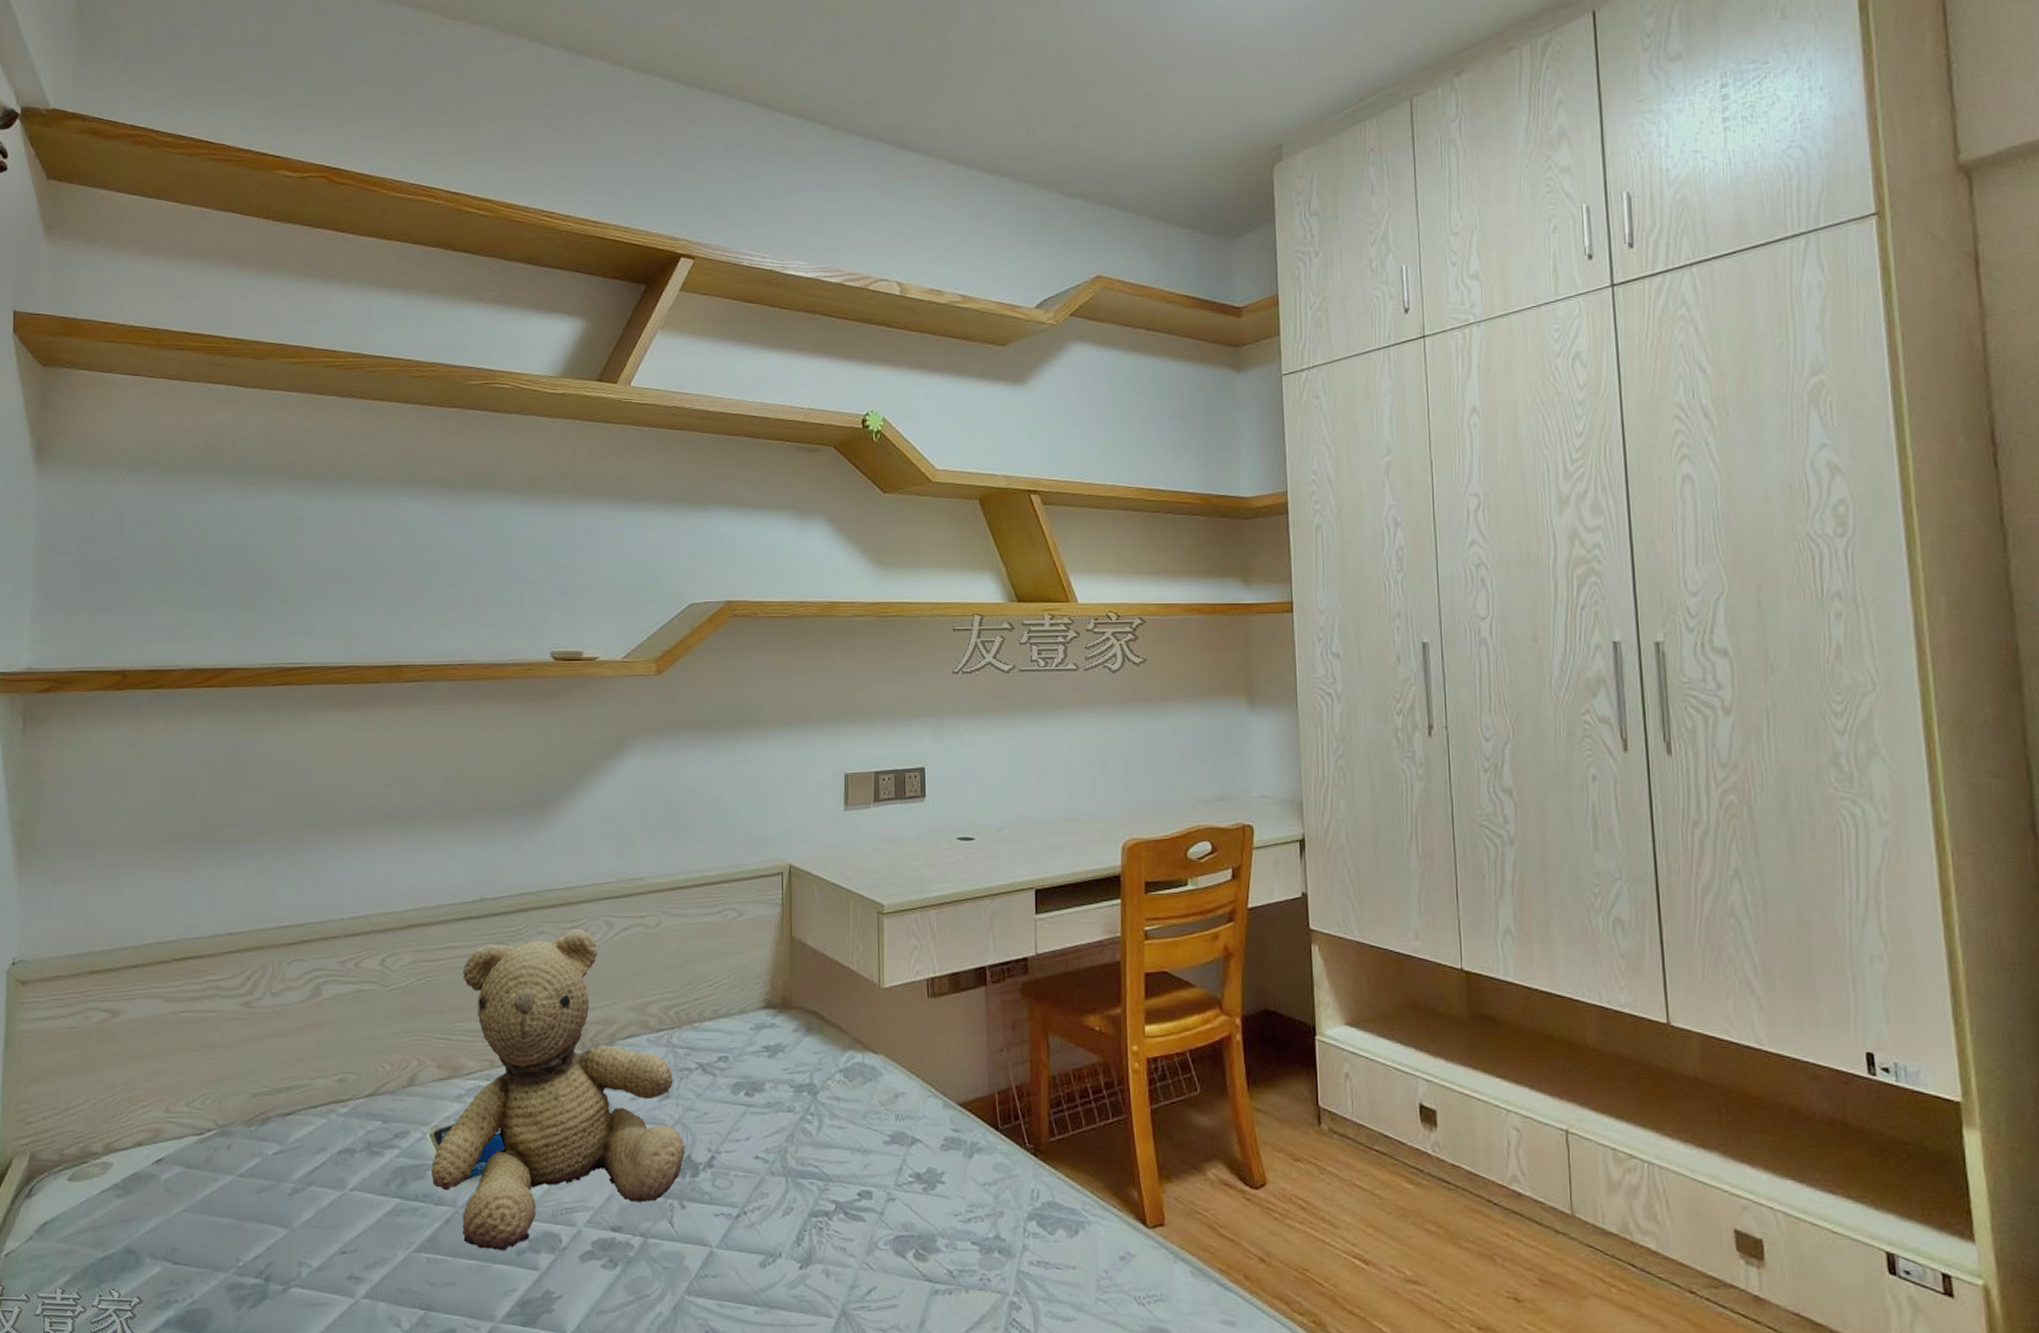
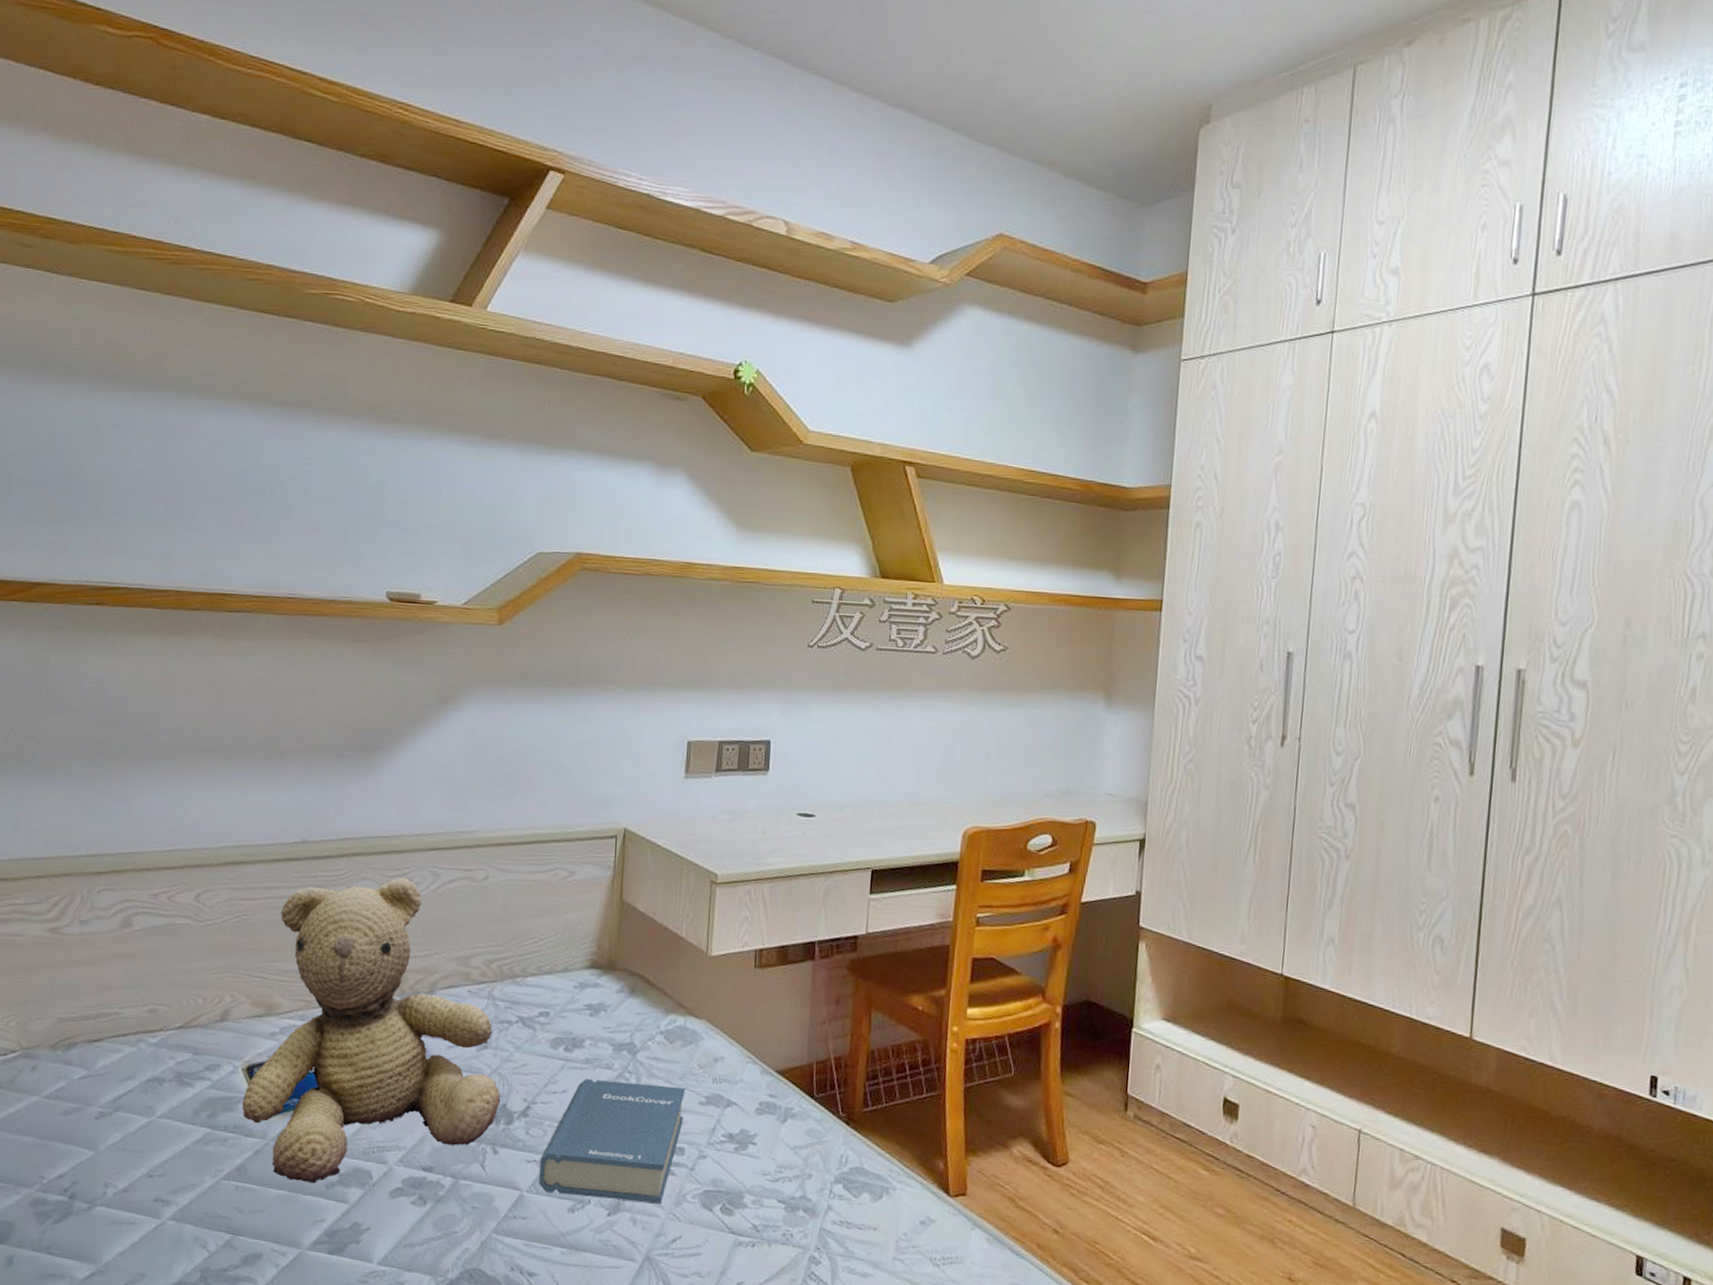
hardback book: none [728,1124,869,1252] -> present [539,1079,685,1203]

